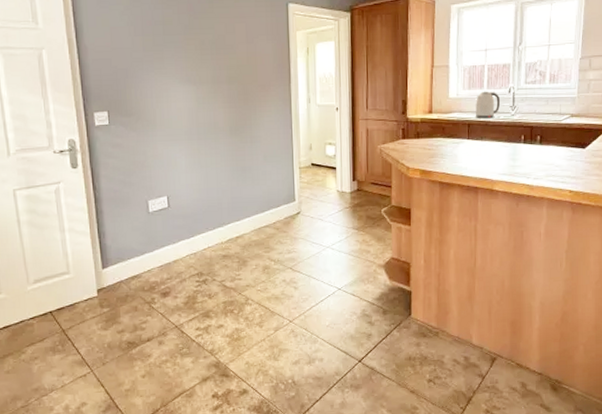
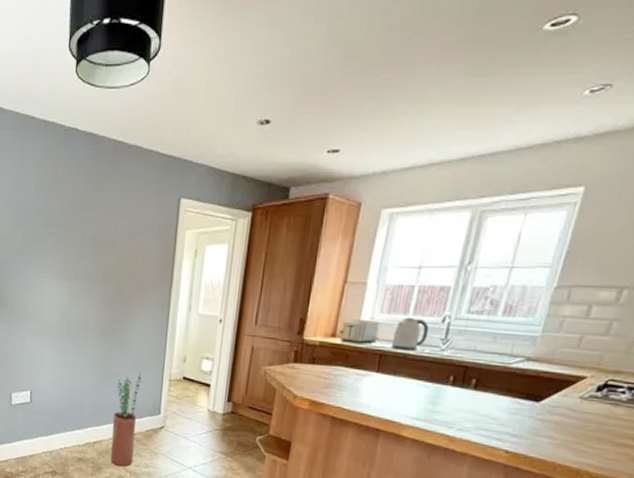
vase: none [251,164,276,256] -> present [110,372,142,467]
toaster: none [435,96,464,117] -> present [340,319,380,344]

